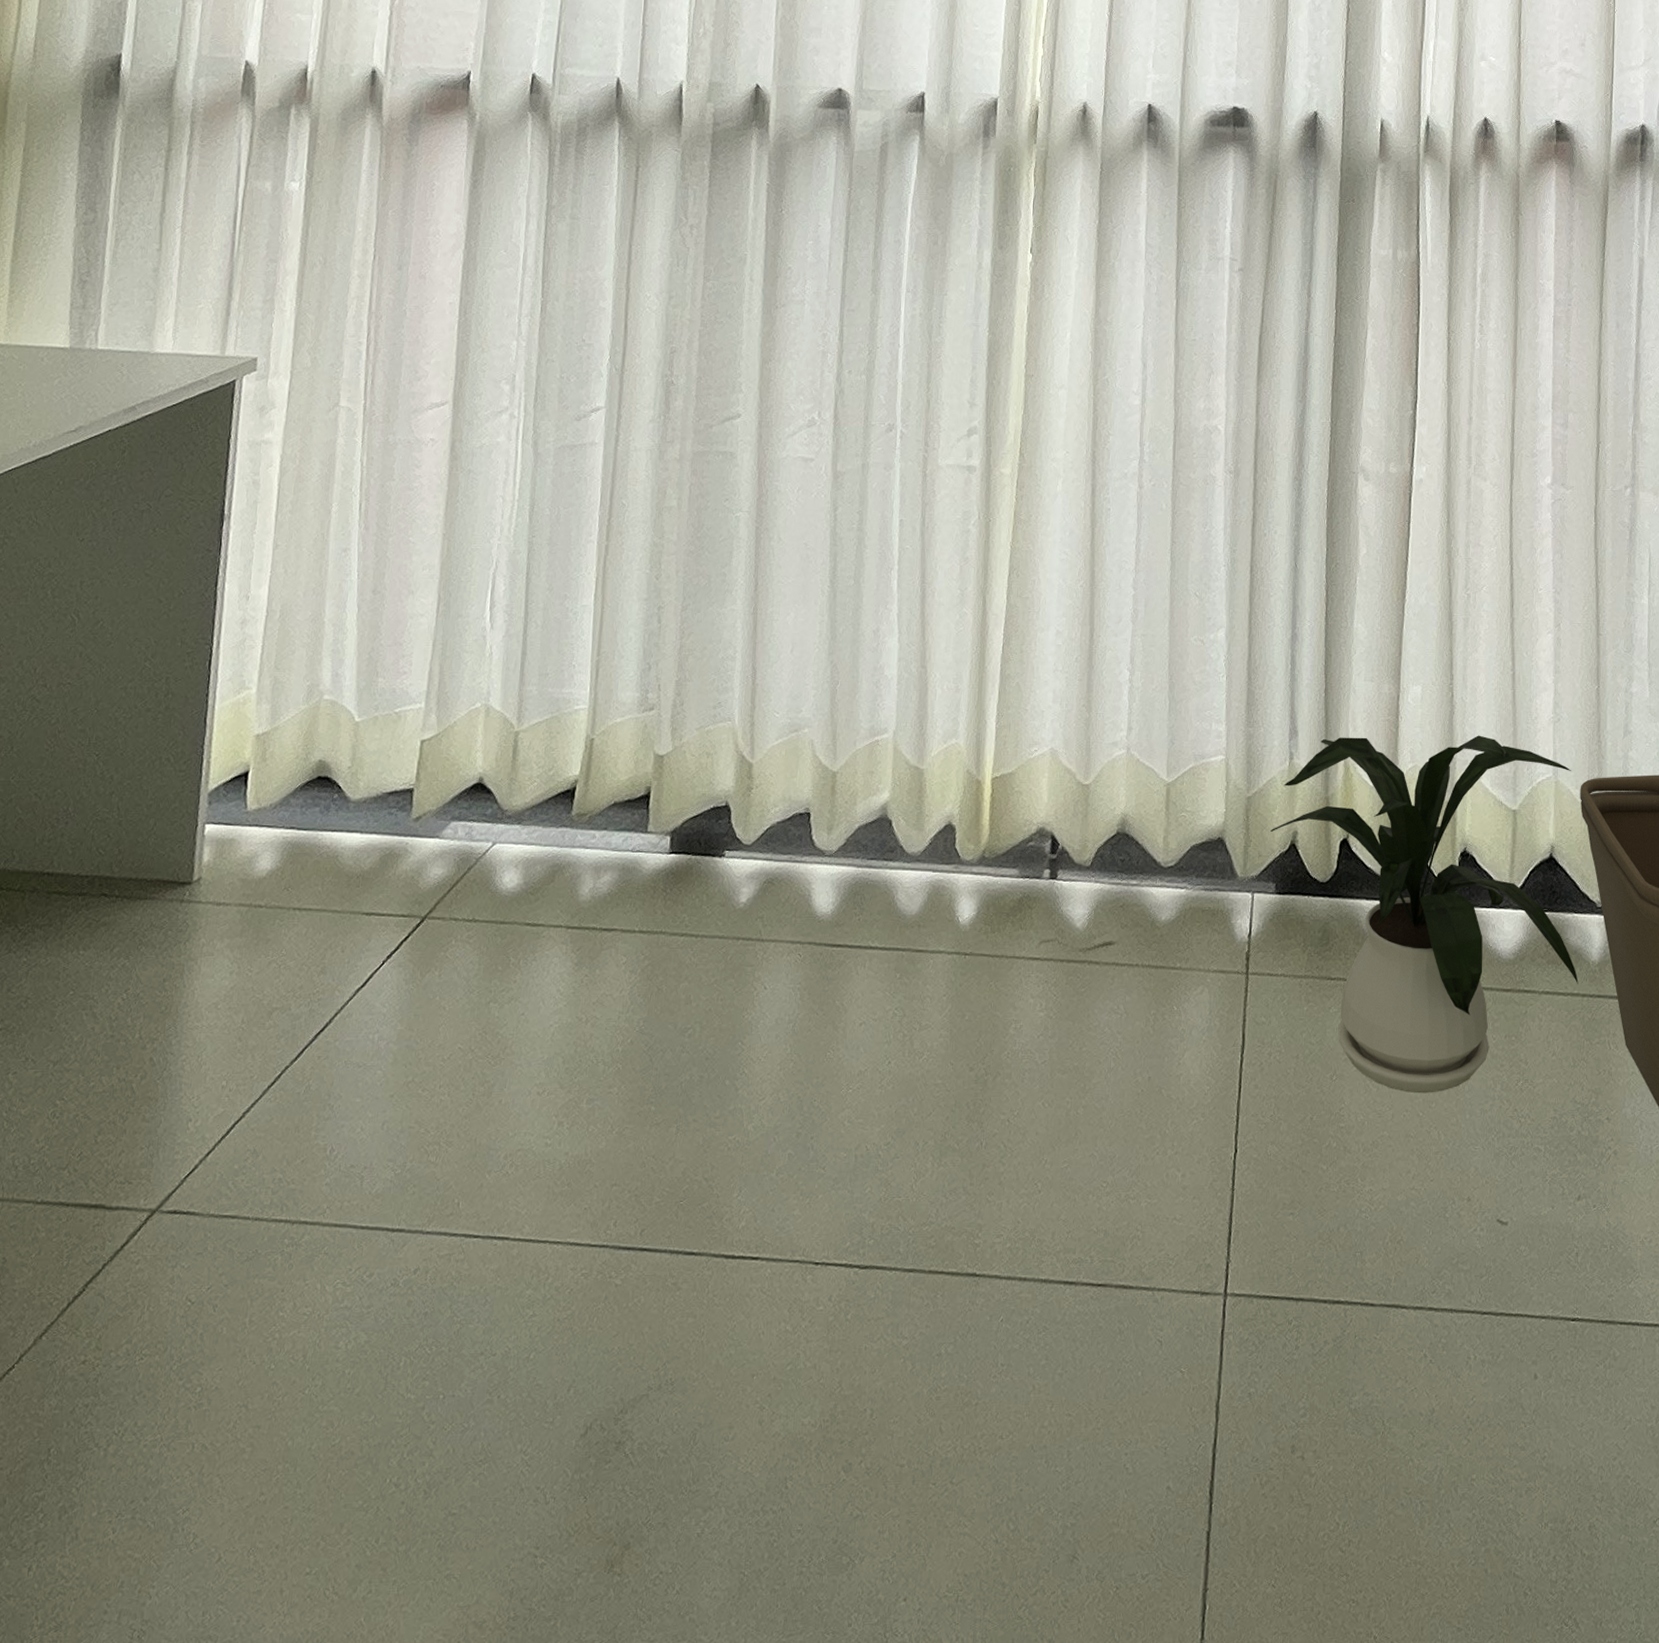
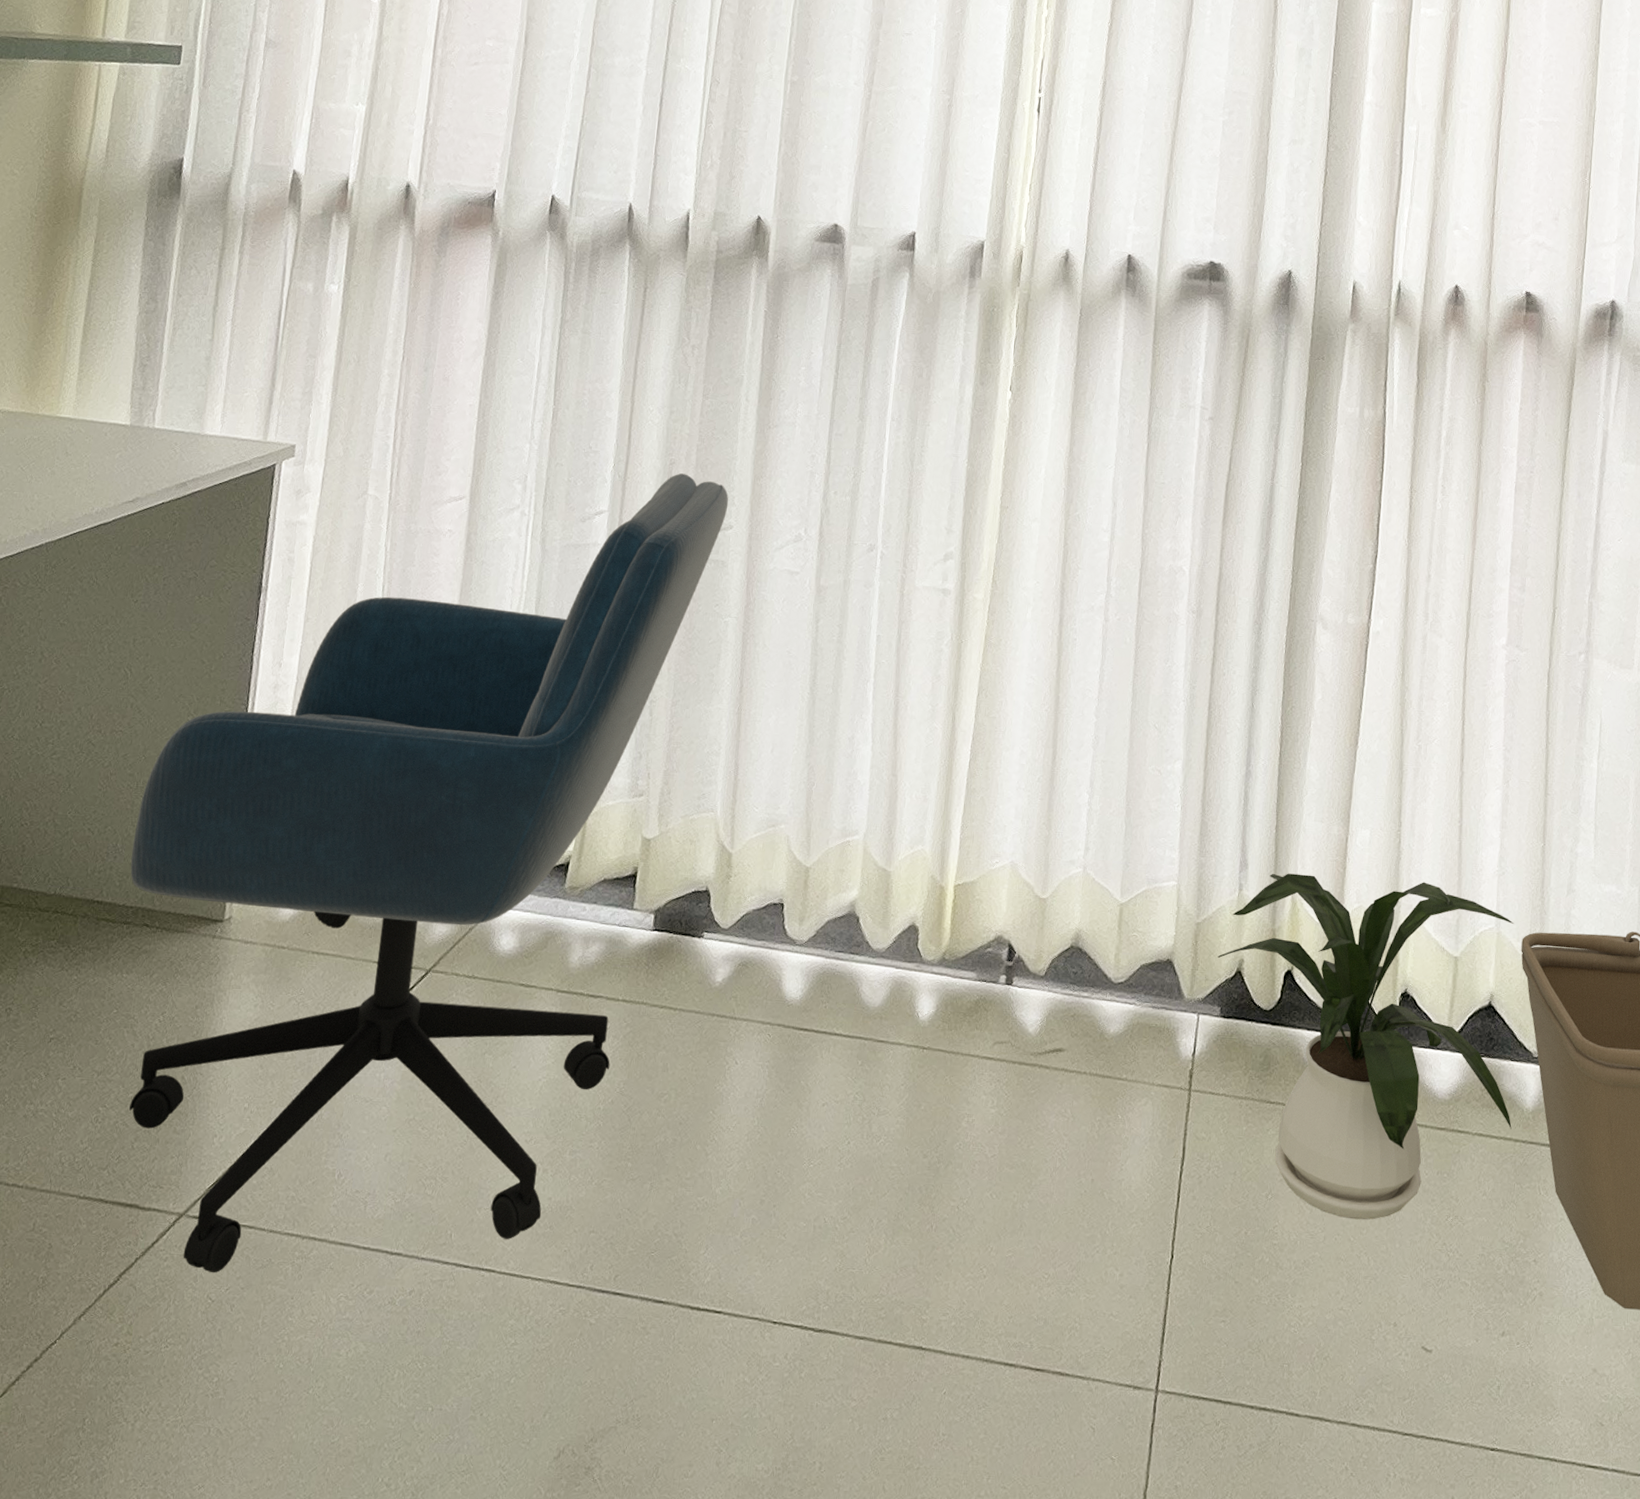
office chair: none [84,362,736,1272] -> present [129,473,729,1273]

